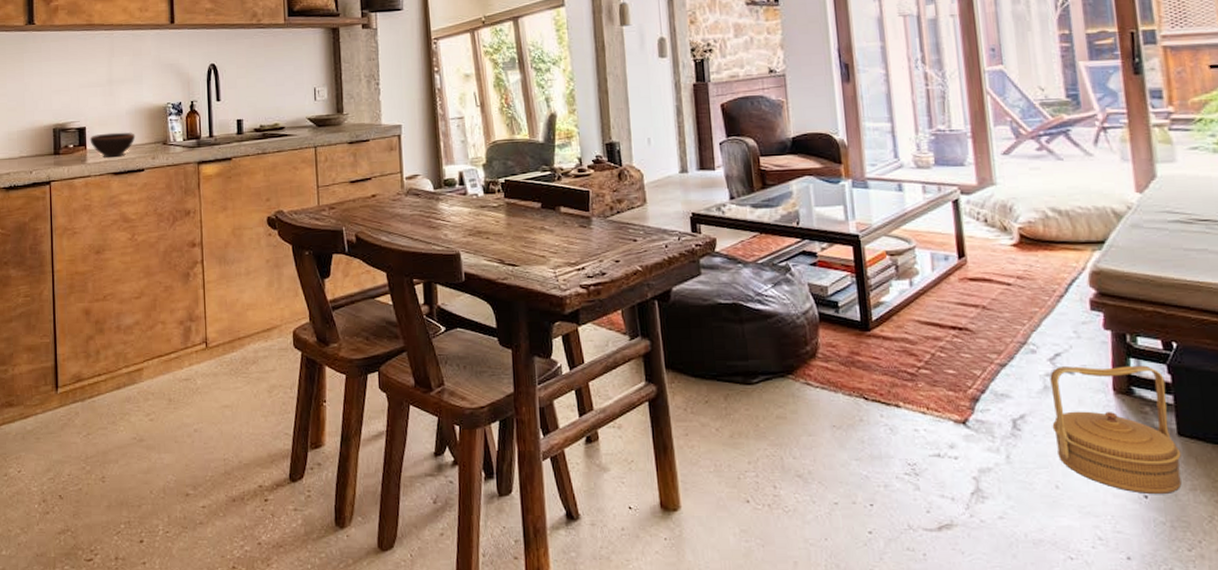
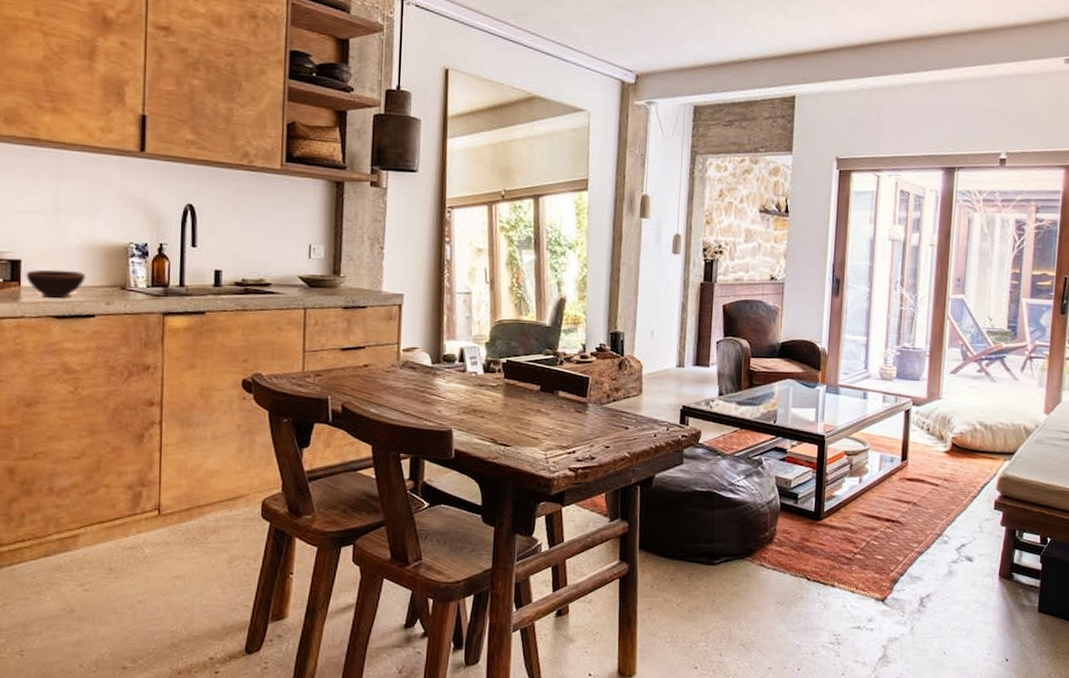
woven basket: present [1050,365,1182,494] -> none [949,555,1038,658]

